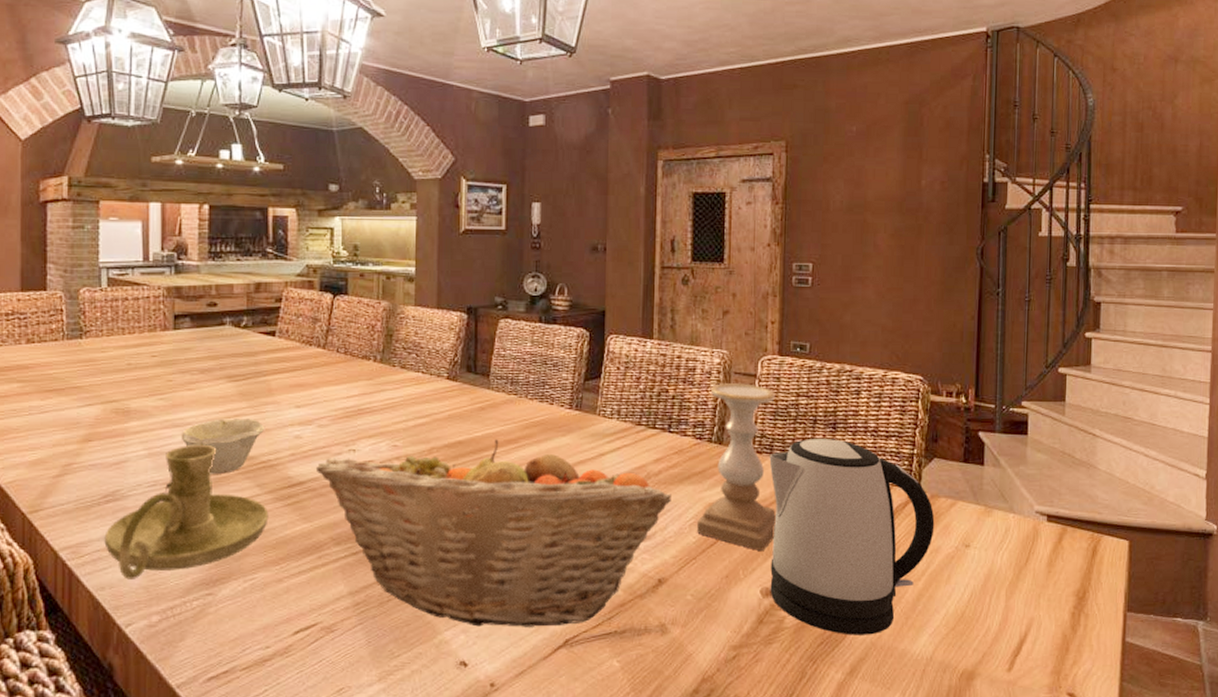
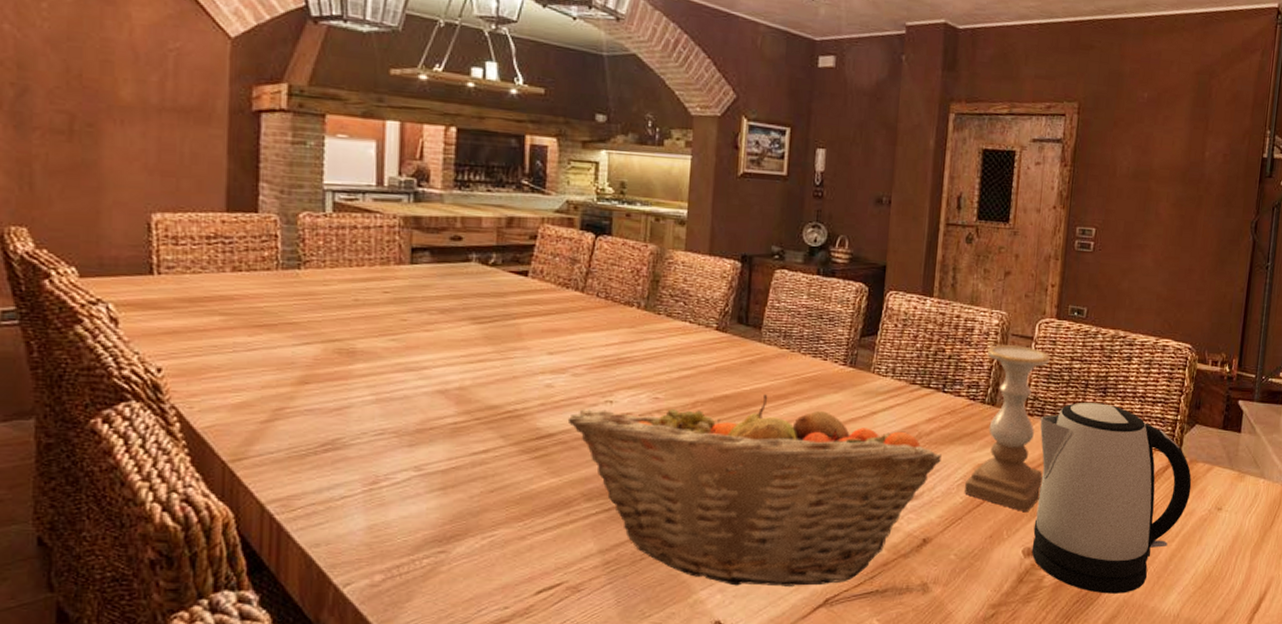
candle holder: present [104,444,269,580] -> none [321,390,513,536]
bowl: present [181,419,265,474] -> none [414,363,513,423]

